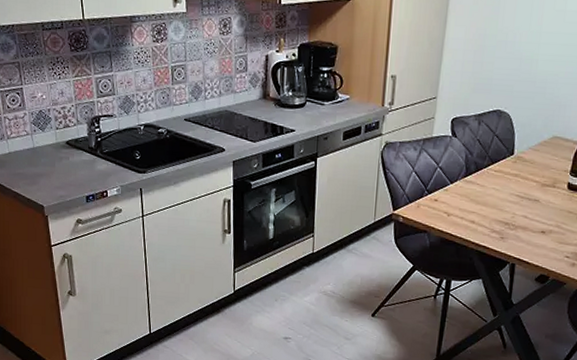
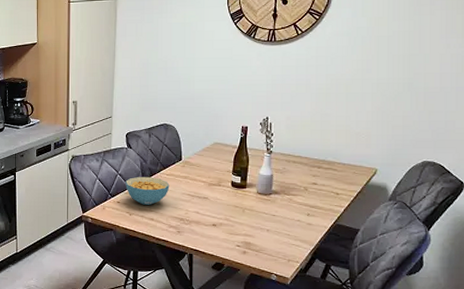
cereal bowl: none [446,171,497,205] -> present [125,176,170,205]

